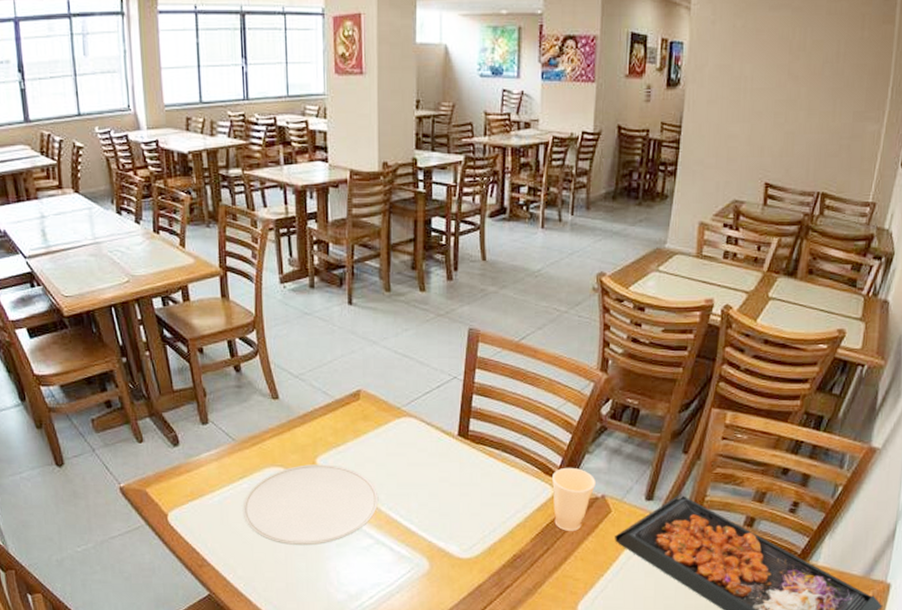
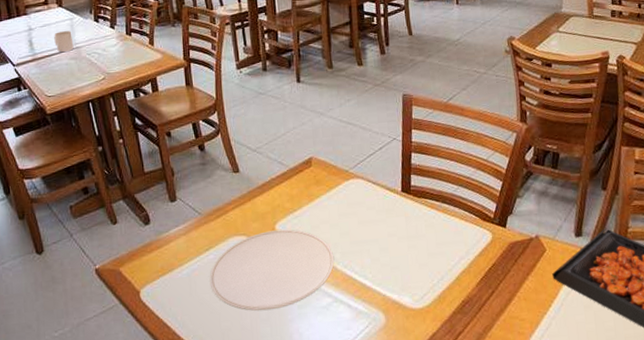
cup: none [70,222,94,247] -> present [54,31,74,53]
cup: present [552,467,596,531] -> none [489,211,529,273]

